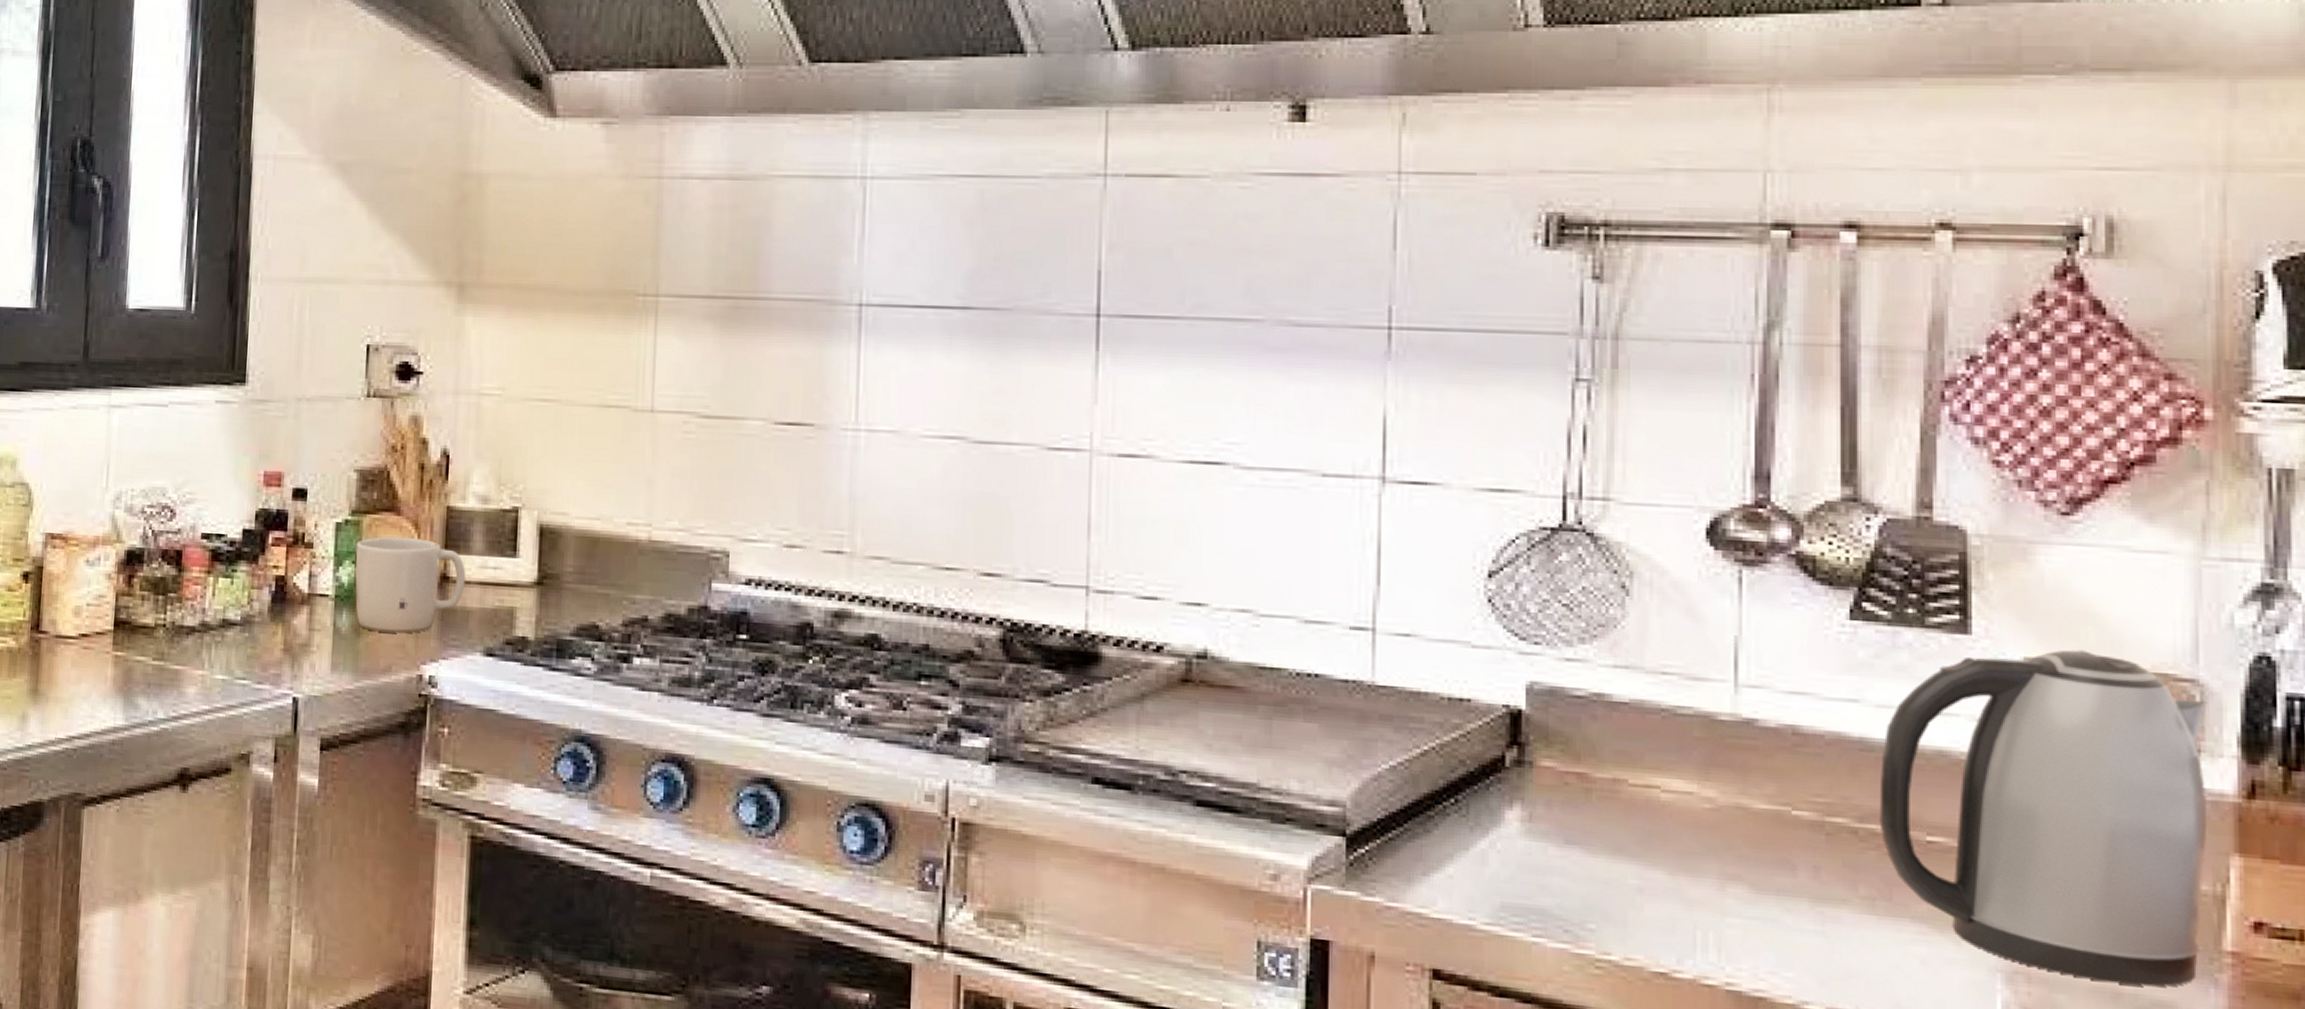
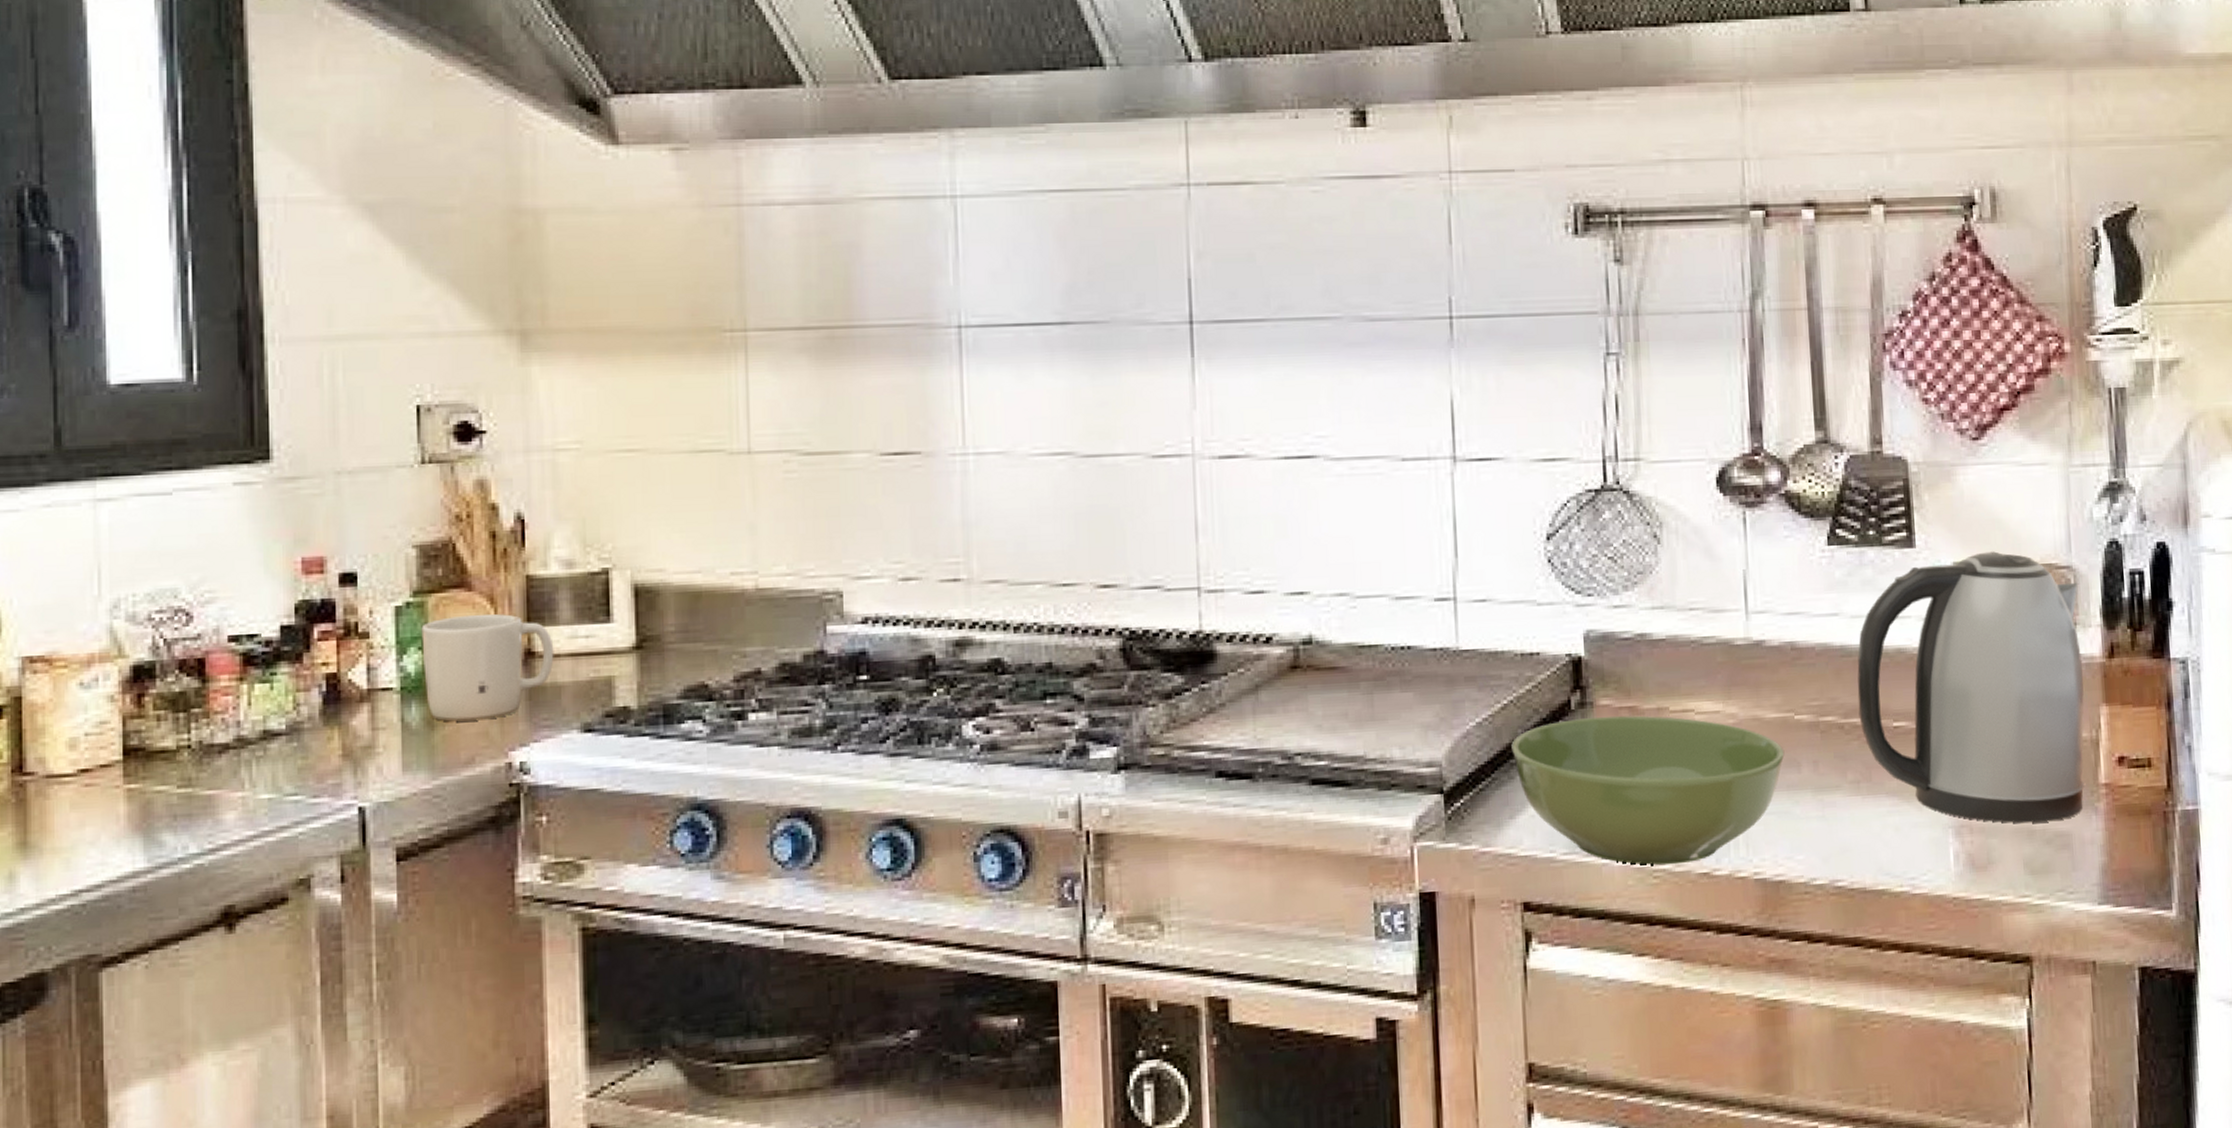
bowl: none [1430,777,1776,958] -> present [1511,715,1785,865]

